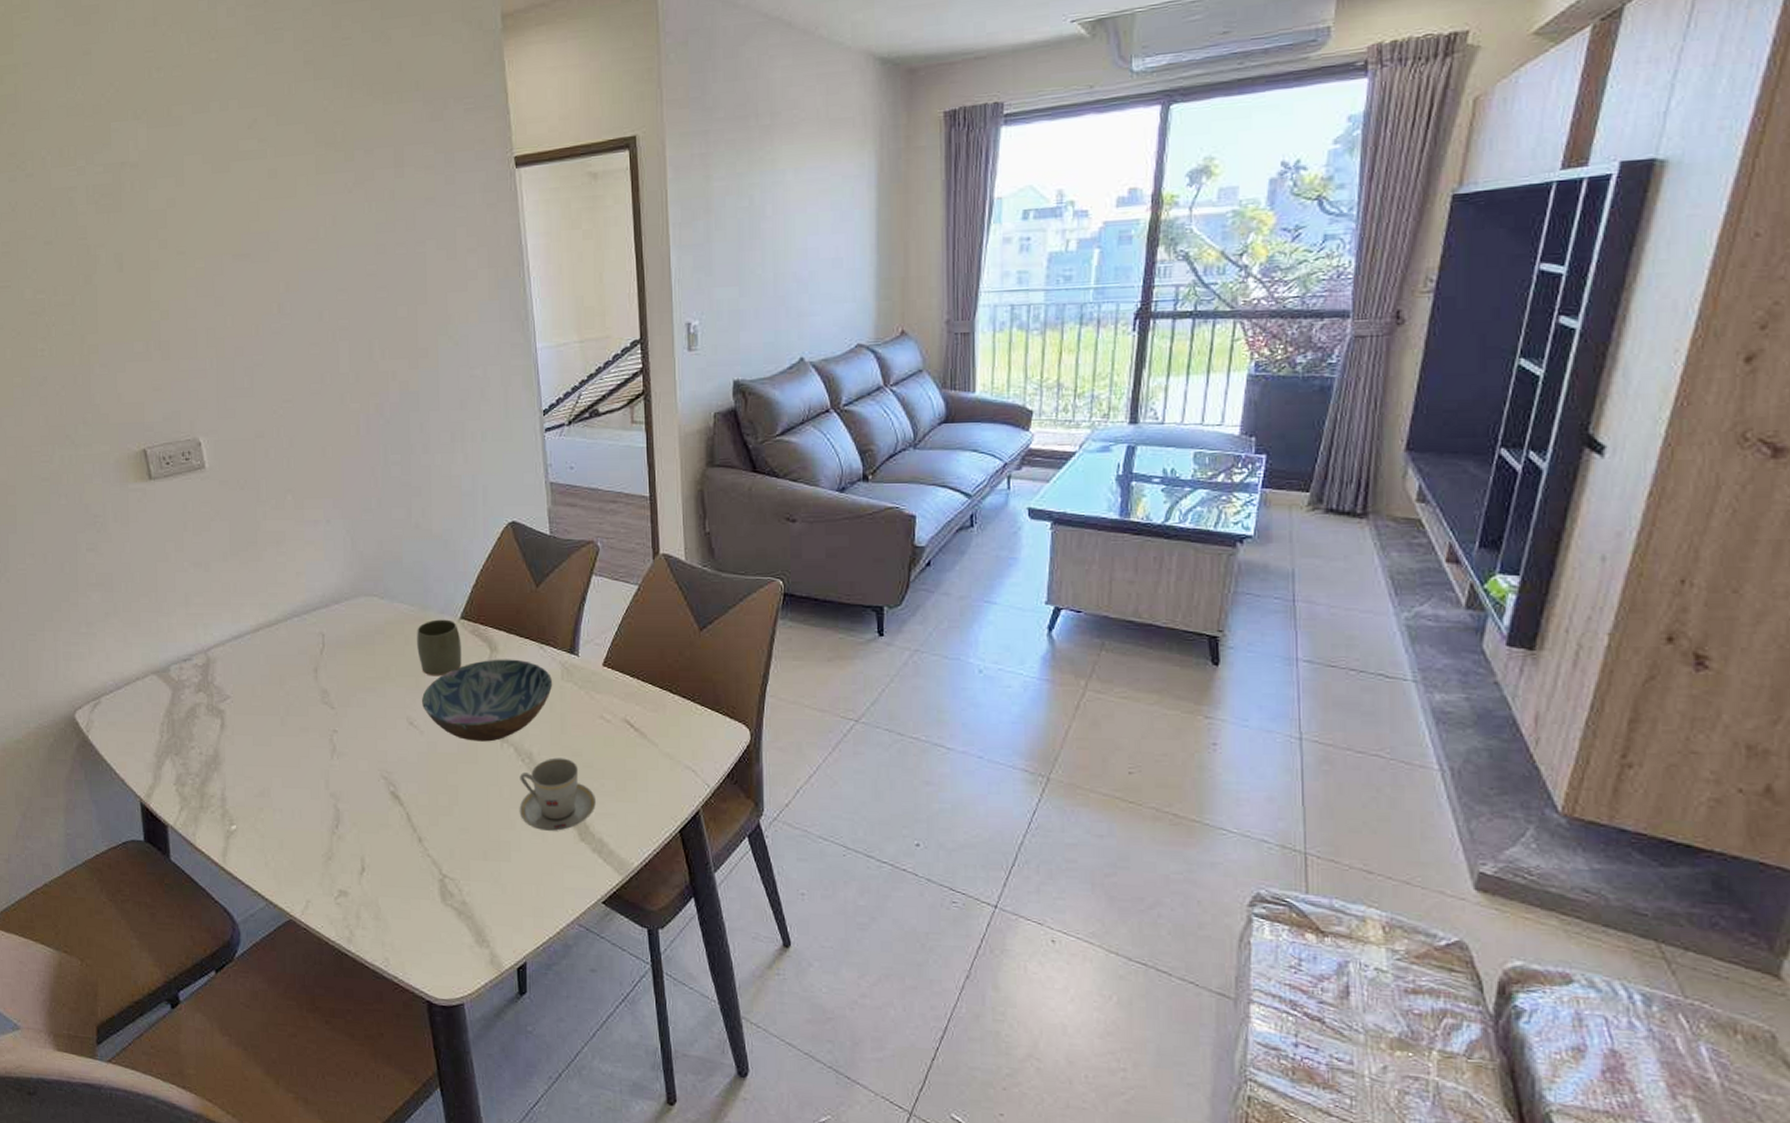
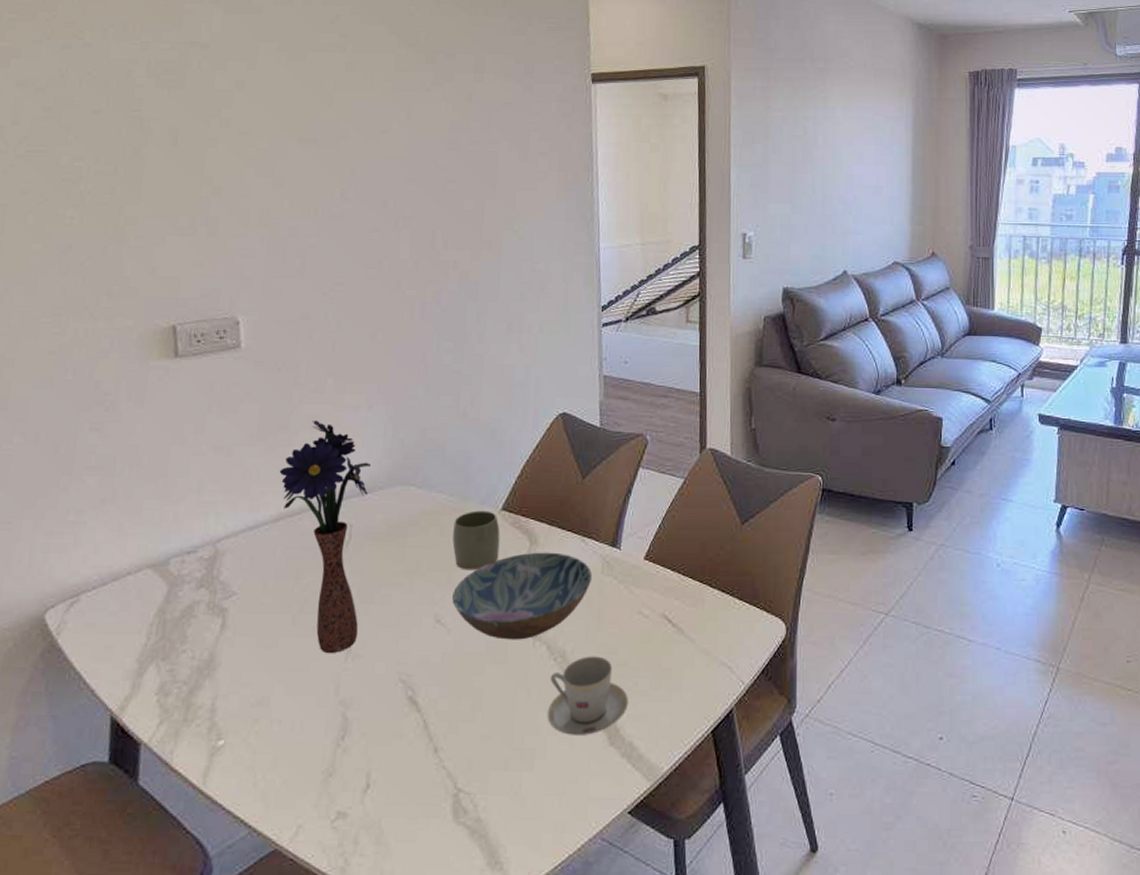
flower arrangement: none [254,536,340,751] -> present [279,420,372,653]

